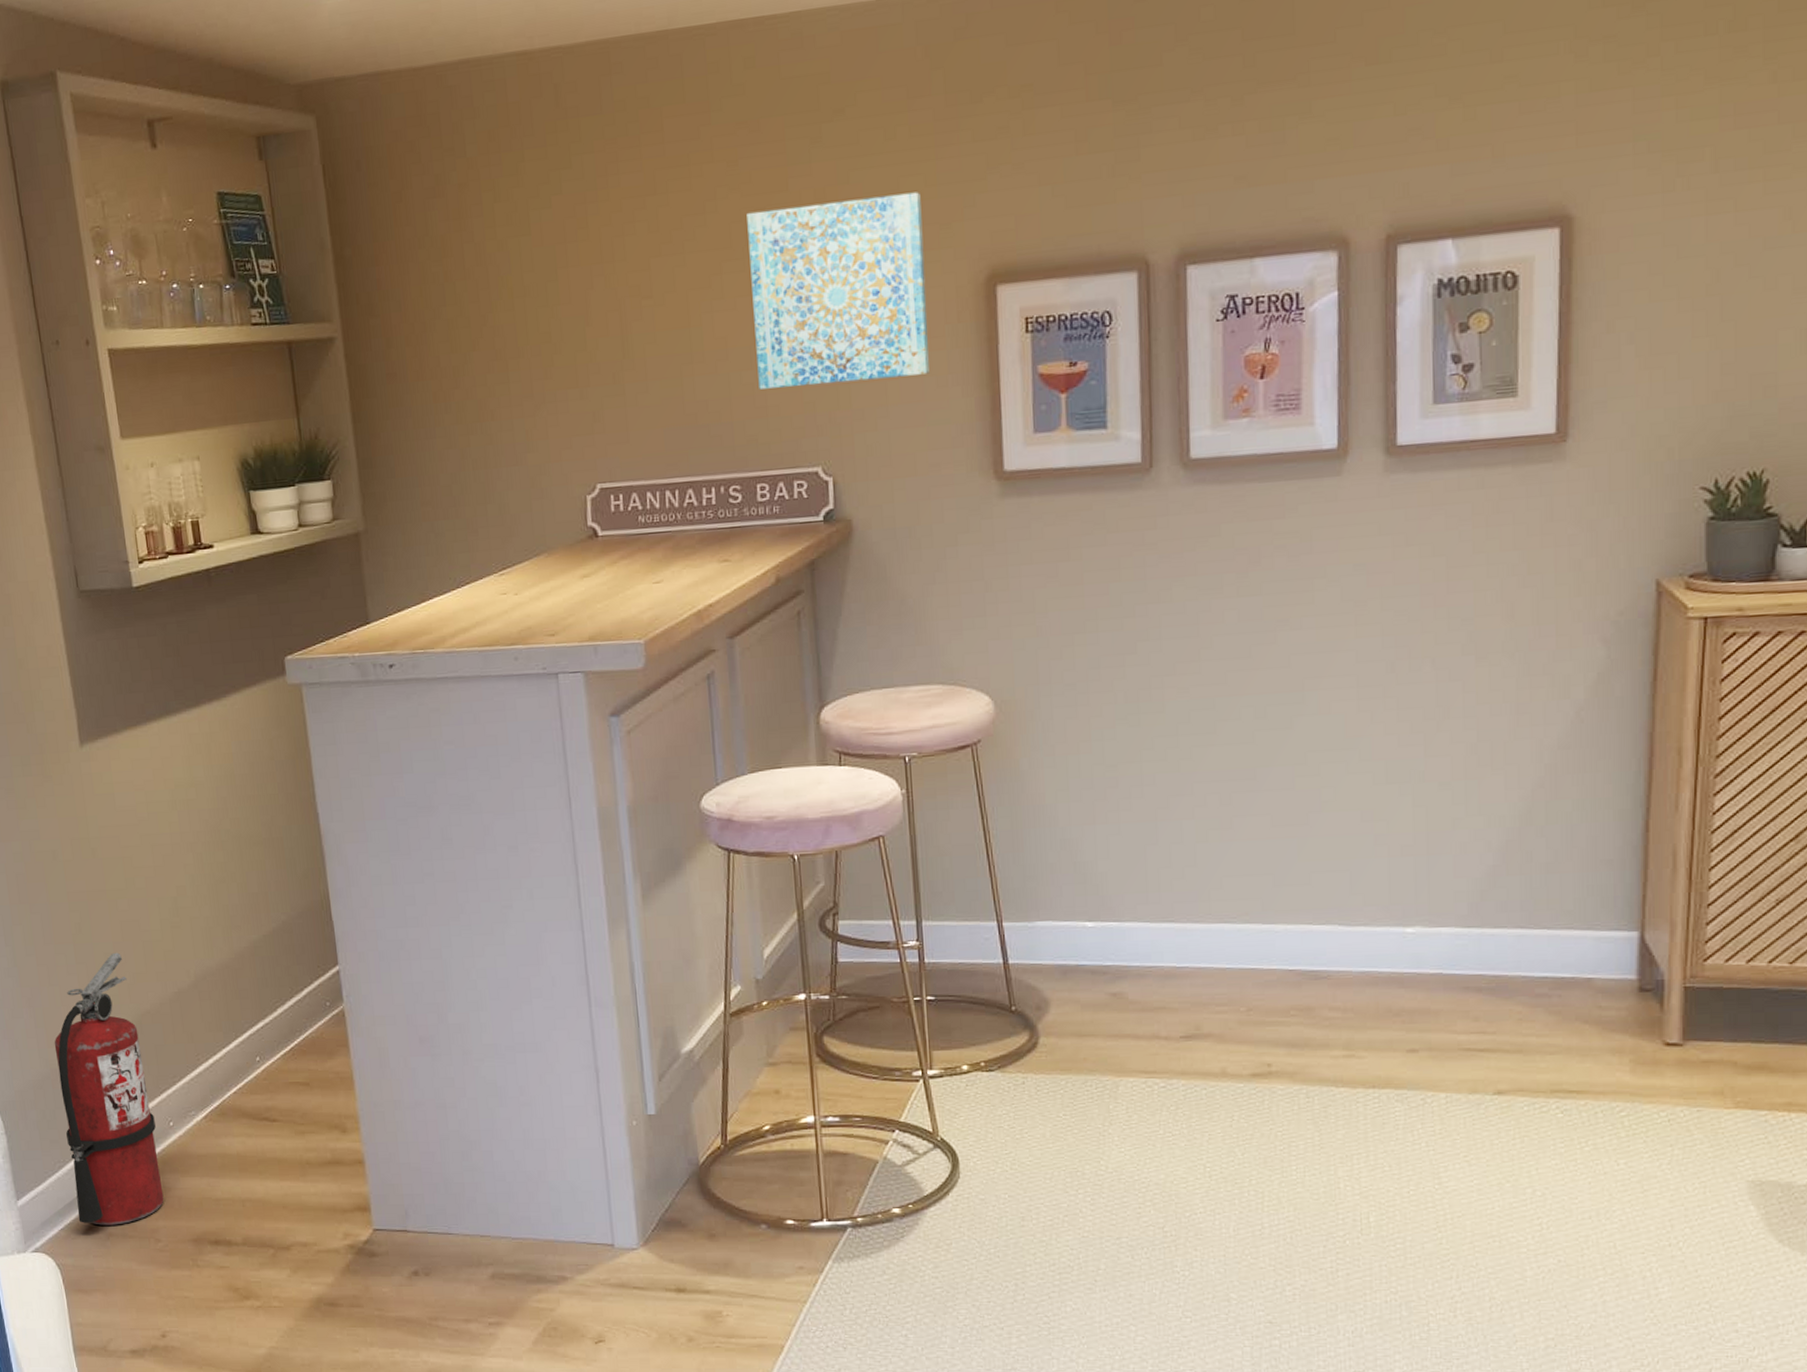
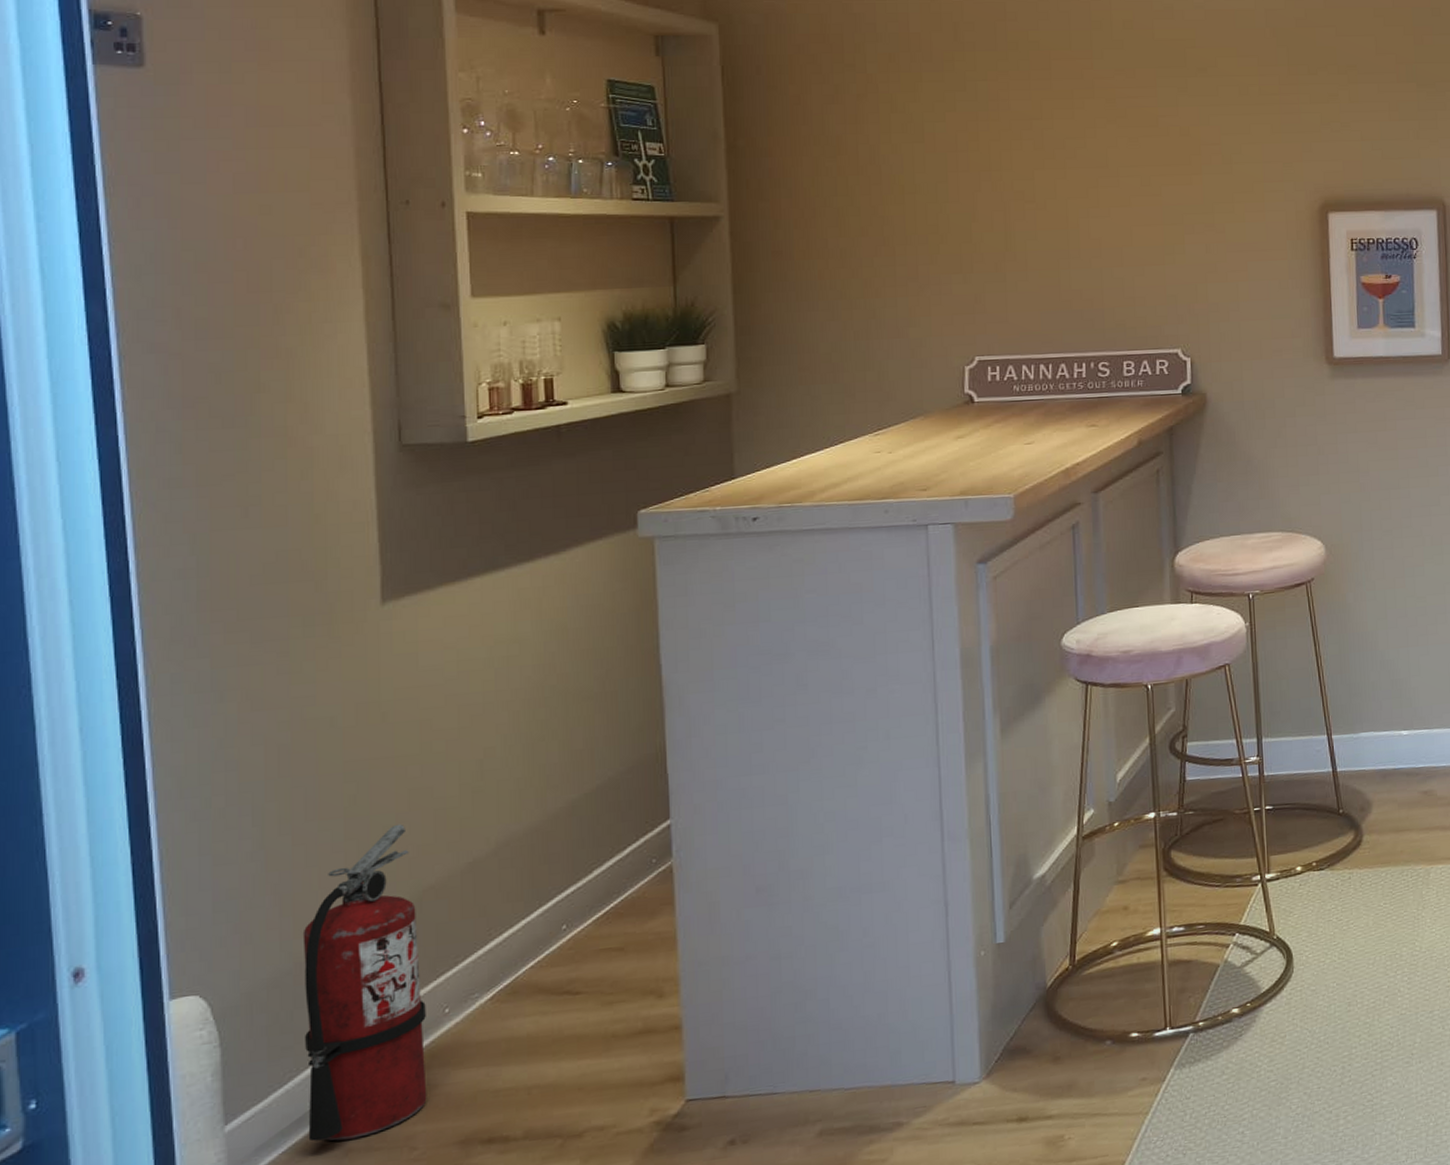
wall art: present [747,192,929,389] -> none [1122,137,1273,283]

